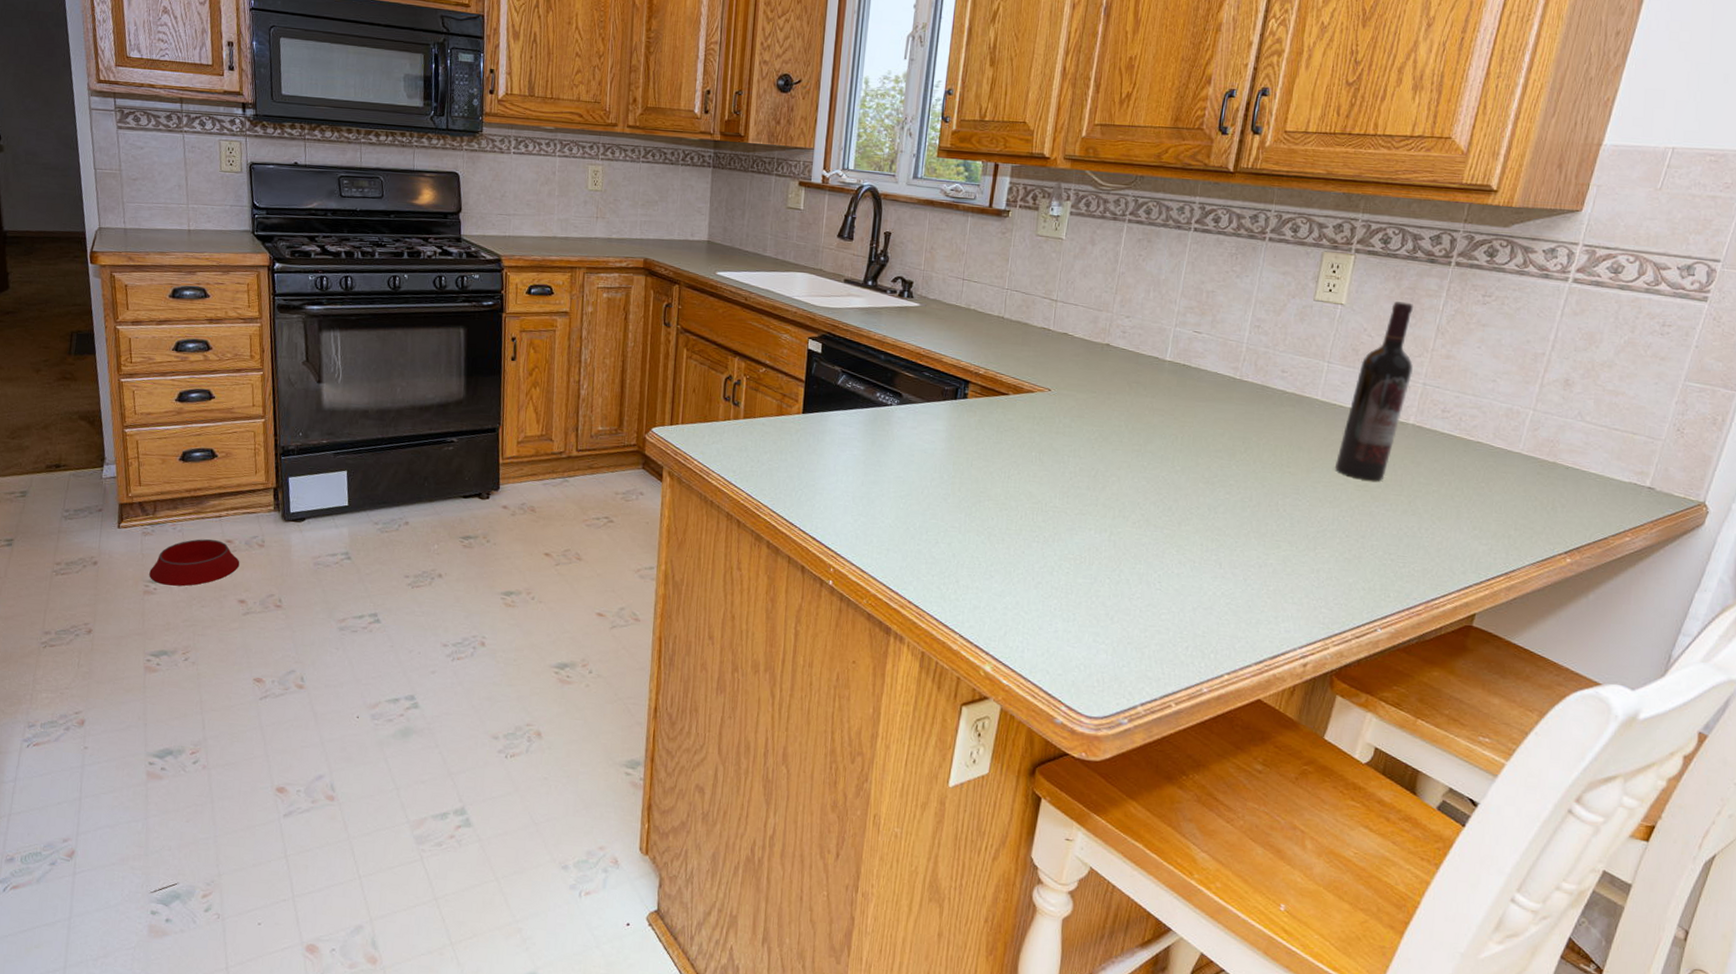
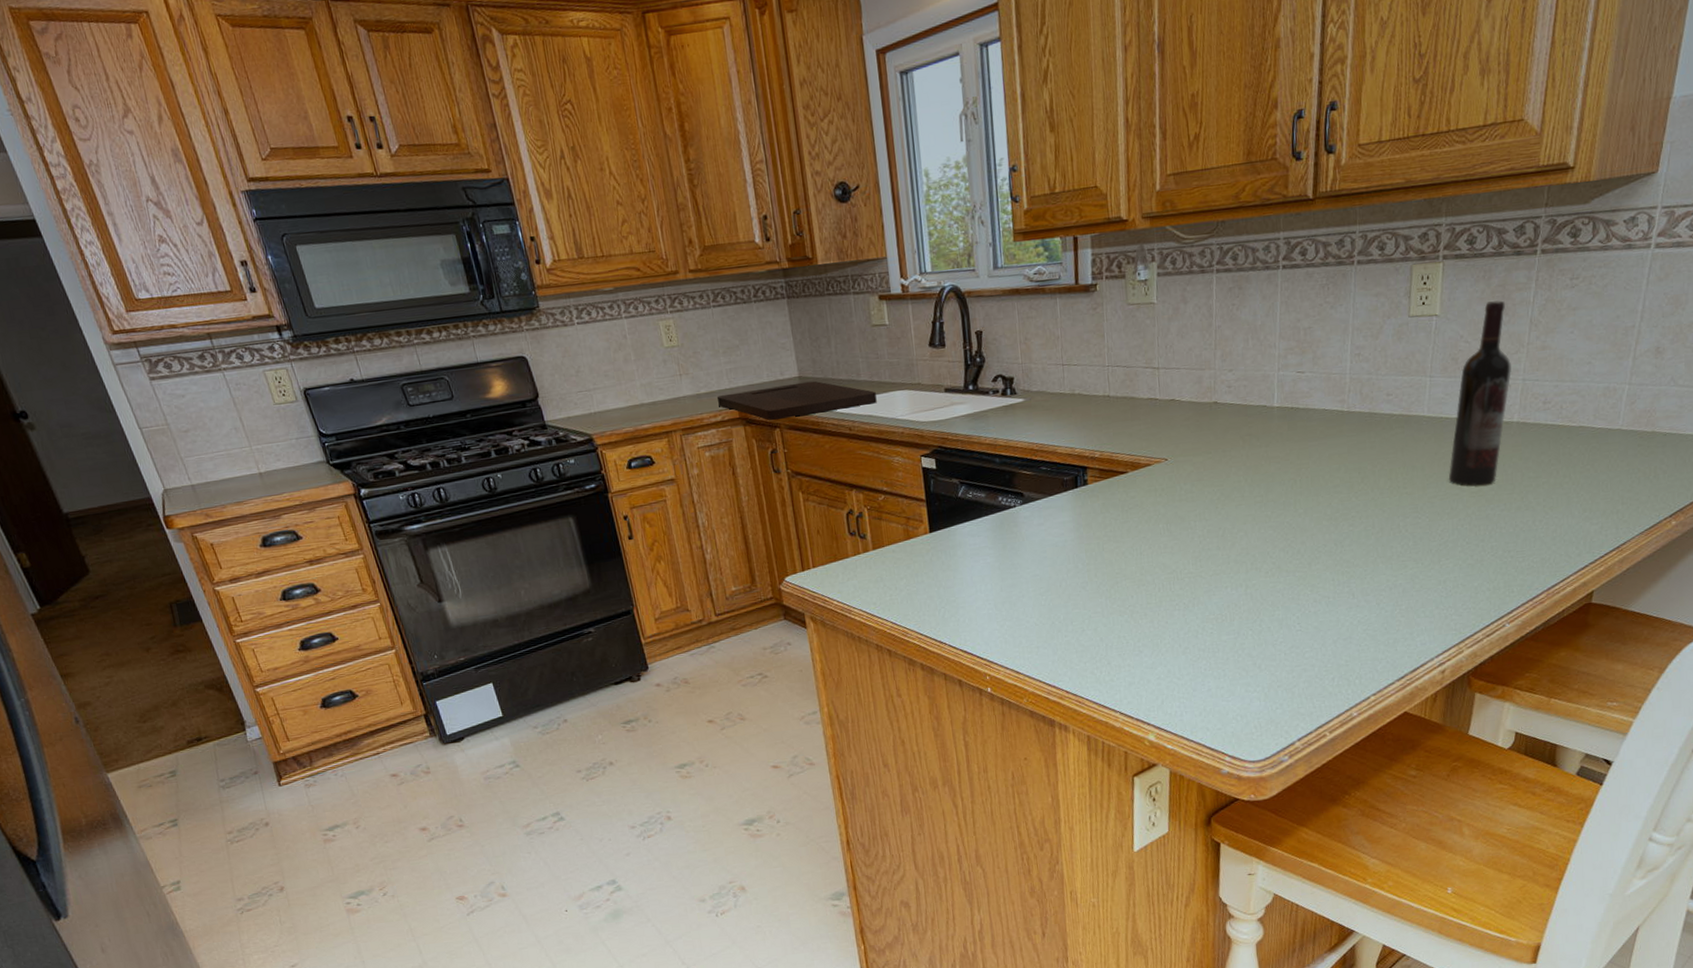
pet bowl: present [149,539,240,586] -> none [323,776,412,830]
cutting board: none [626,243,778,280] -> present [717,380,877,421]

